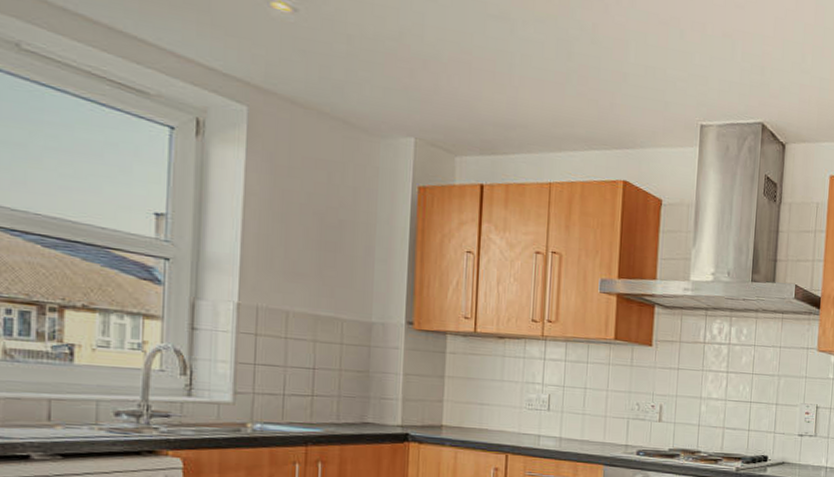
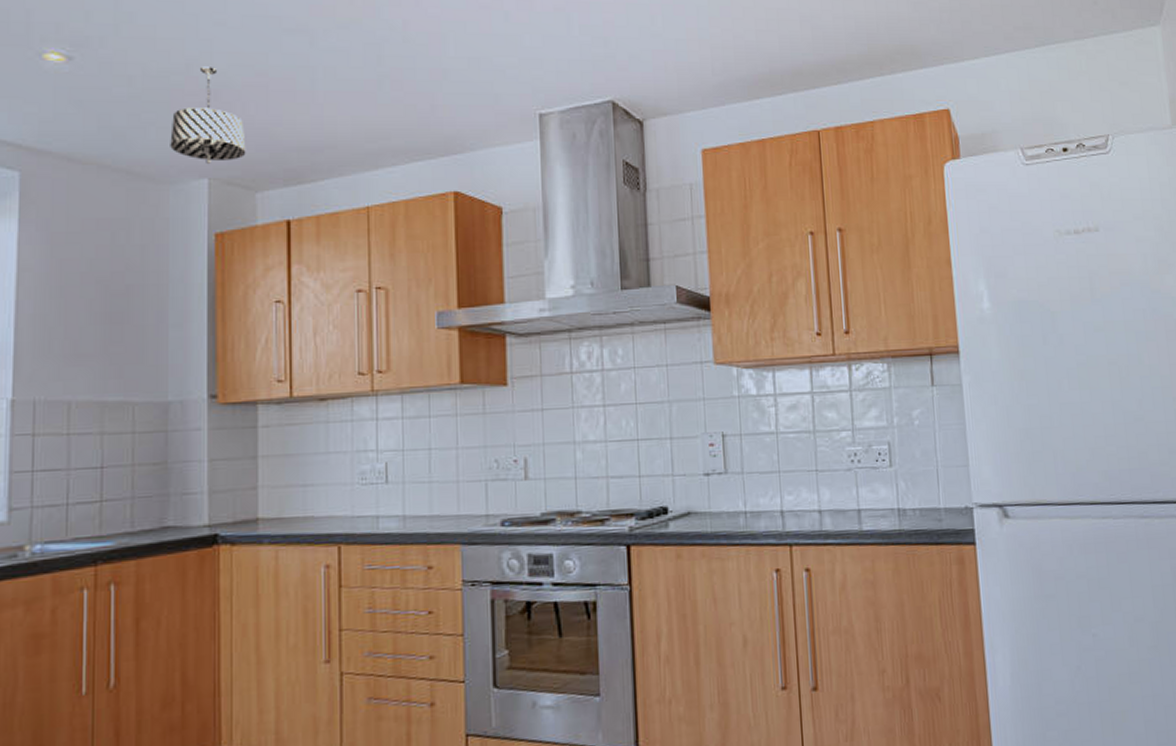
pendant light: none [382,36,449,125] -> present [170,67,246,164]

